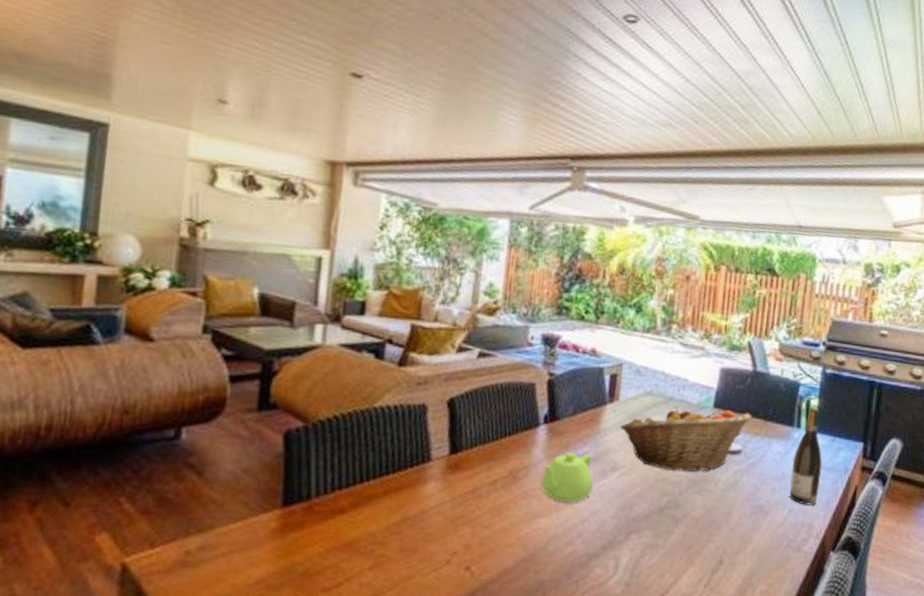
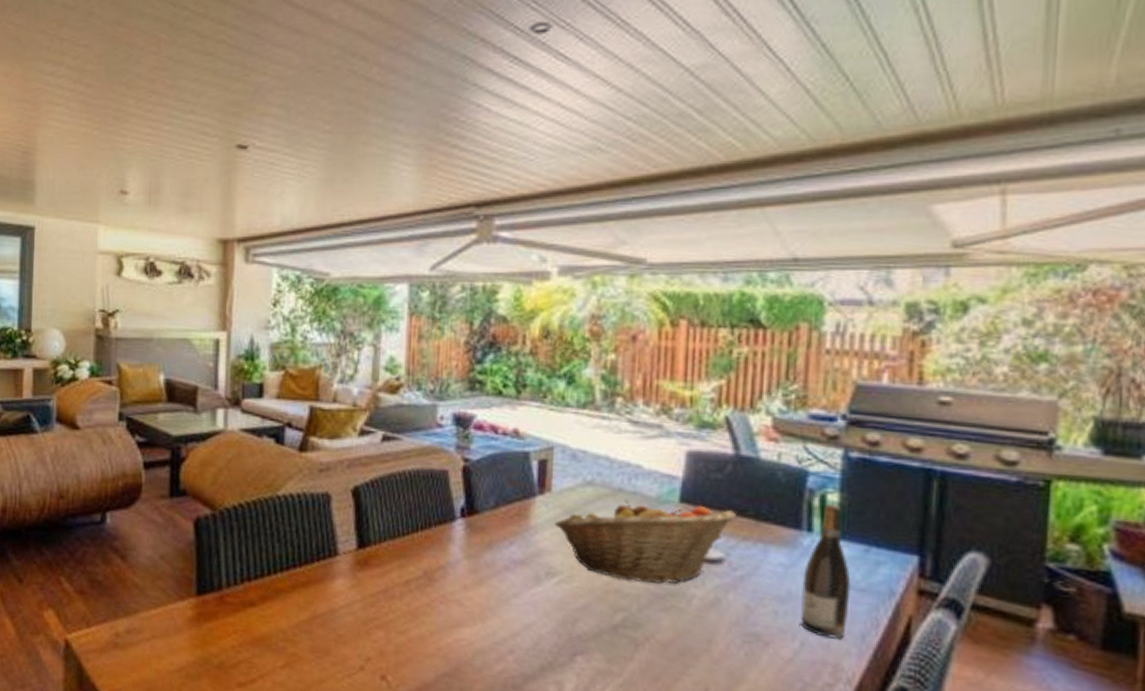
teapot: present [541,453,593,503] -> none [461,552,524,612]

